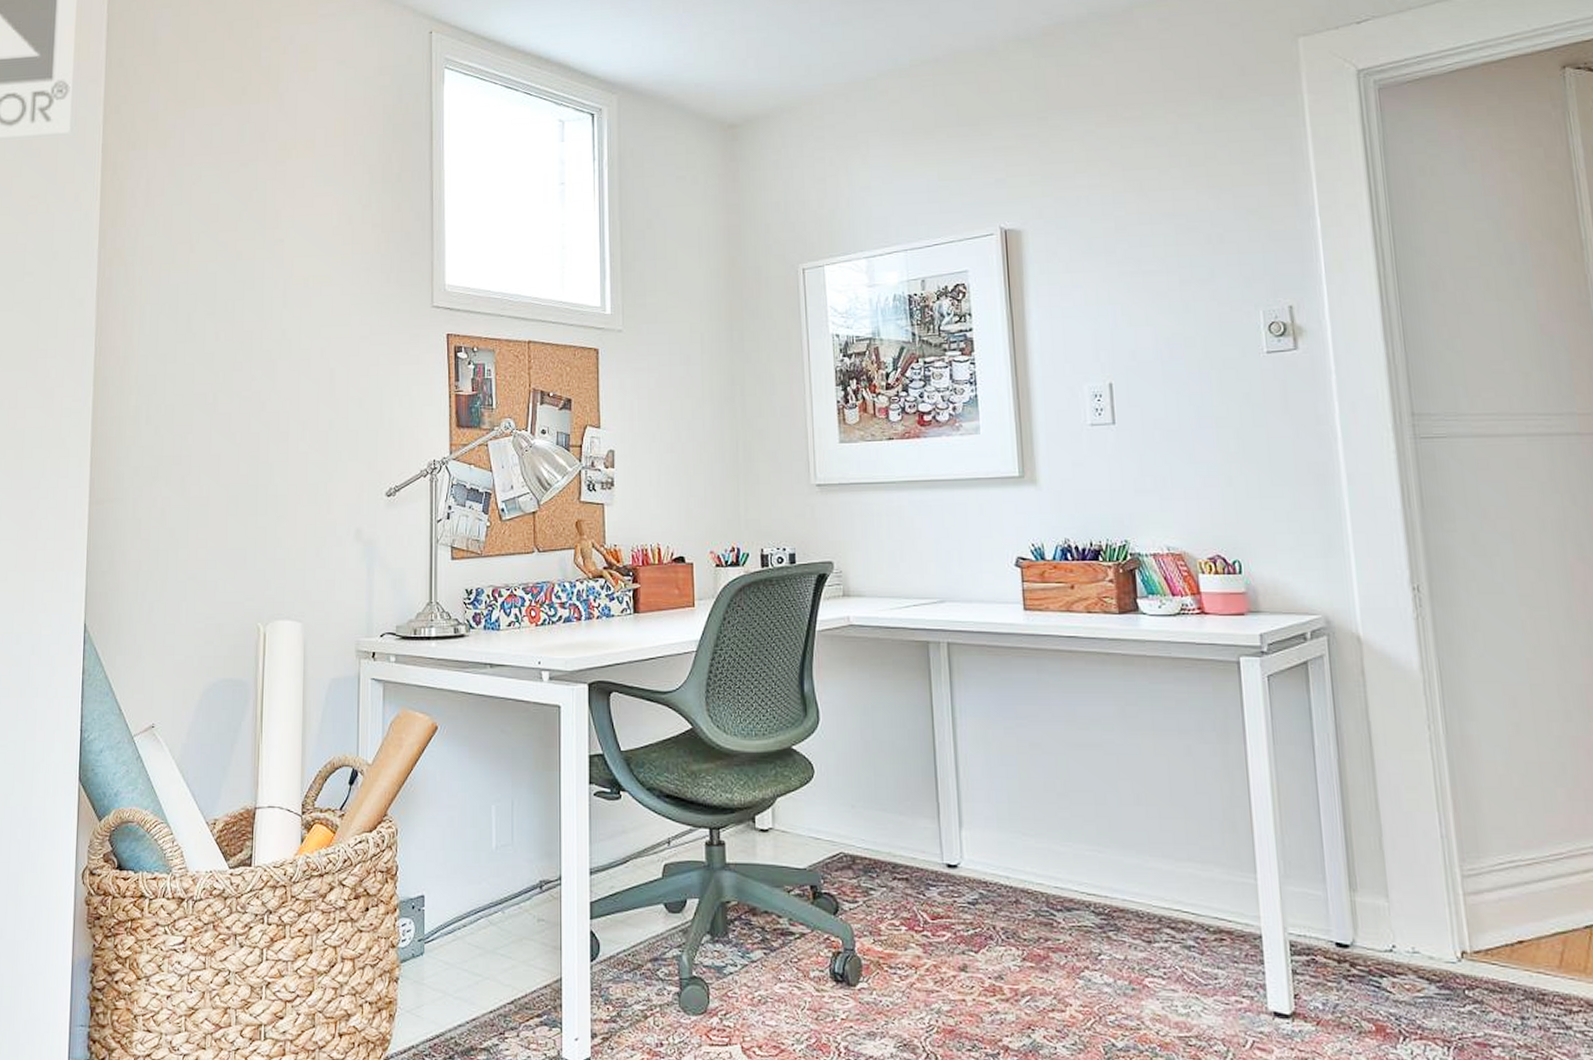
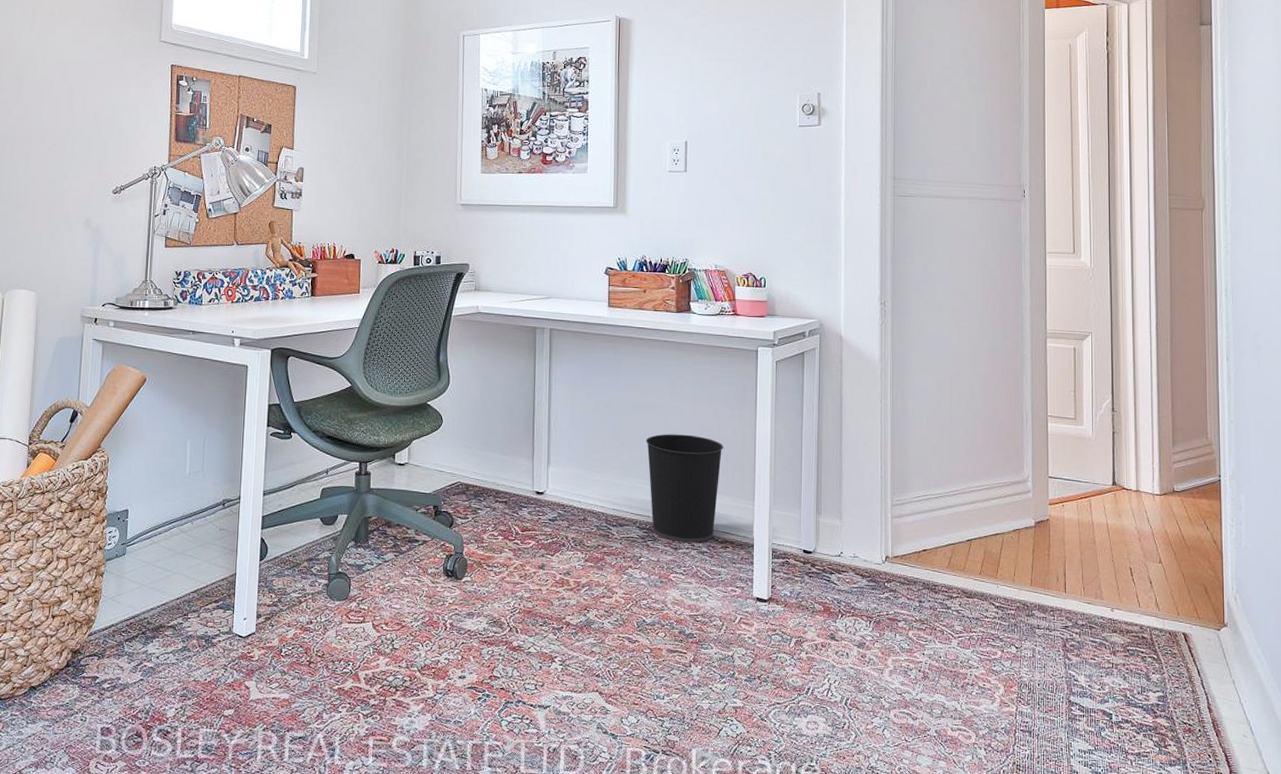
wastebasket: none [1092,781,1204,934] -> present [645,434,723,543]

